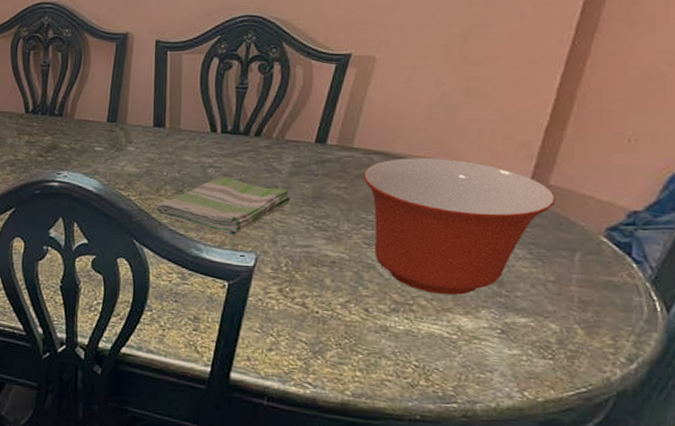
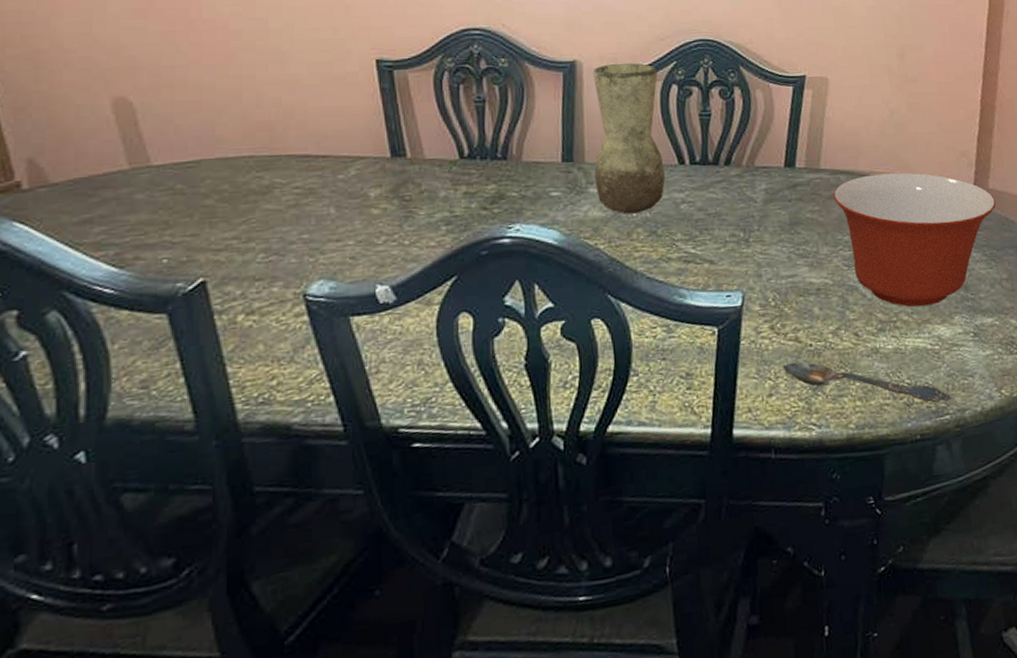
vase: none [133,37,201,173] -> present [592,63,665,214]
dish towel: present [155,177,290,236] -> none [628,211,769,276]
spoon: none [286,324,464,390] -> present [782,362,953,402]

